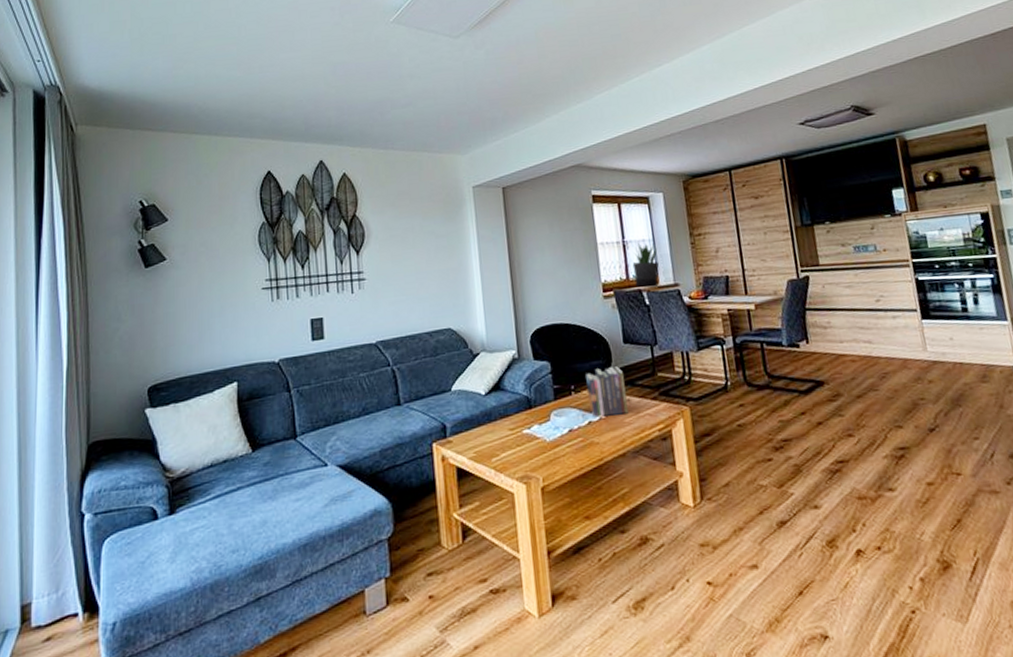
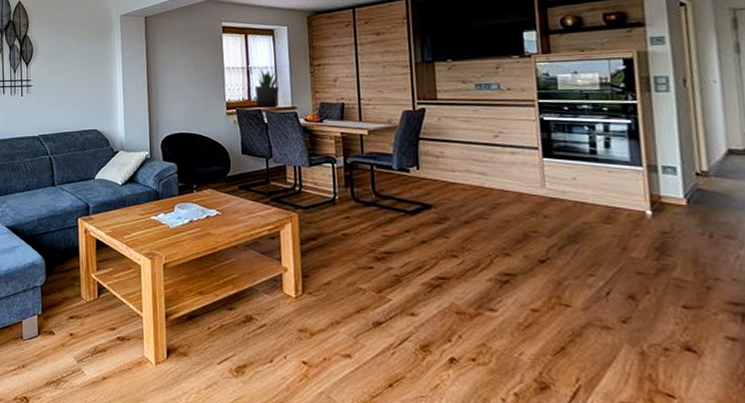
books: present [586,366,629,418] -> none [207,173,242,213]

